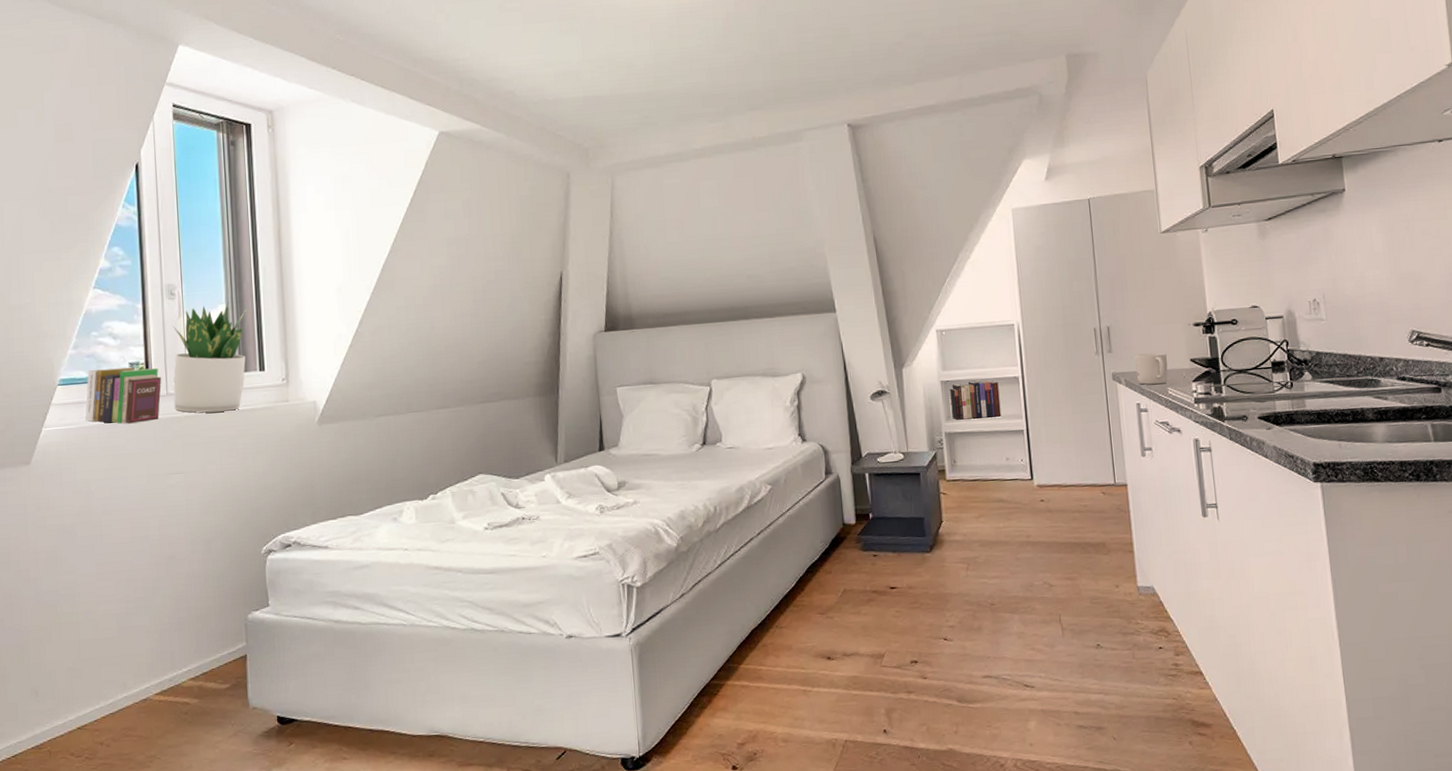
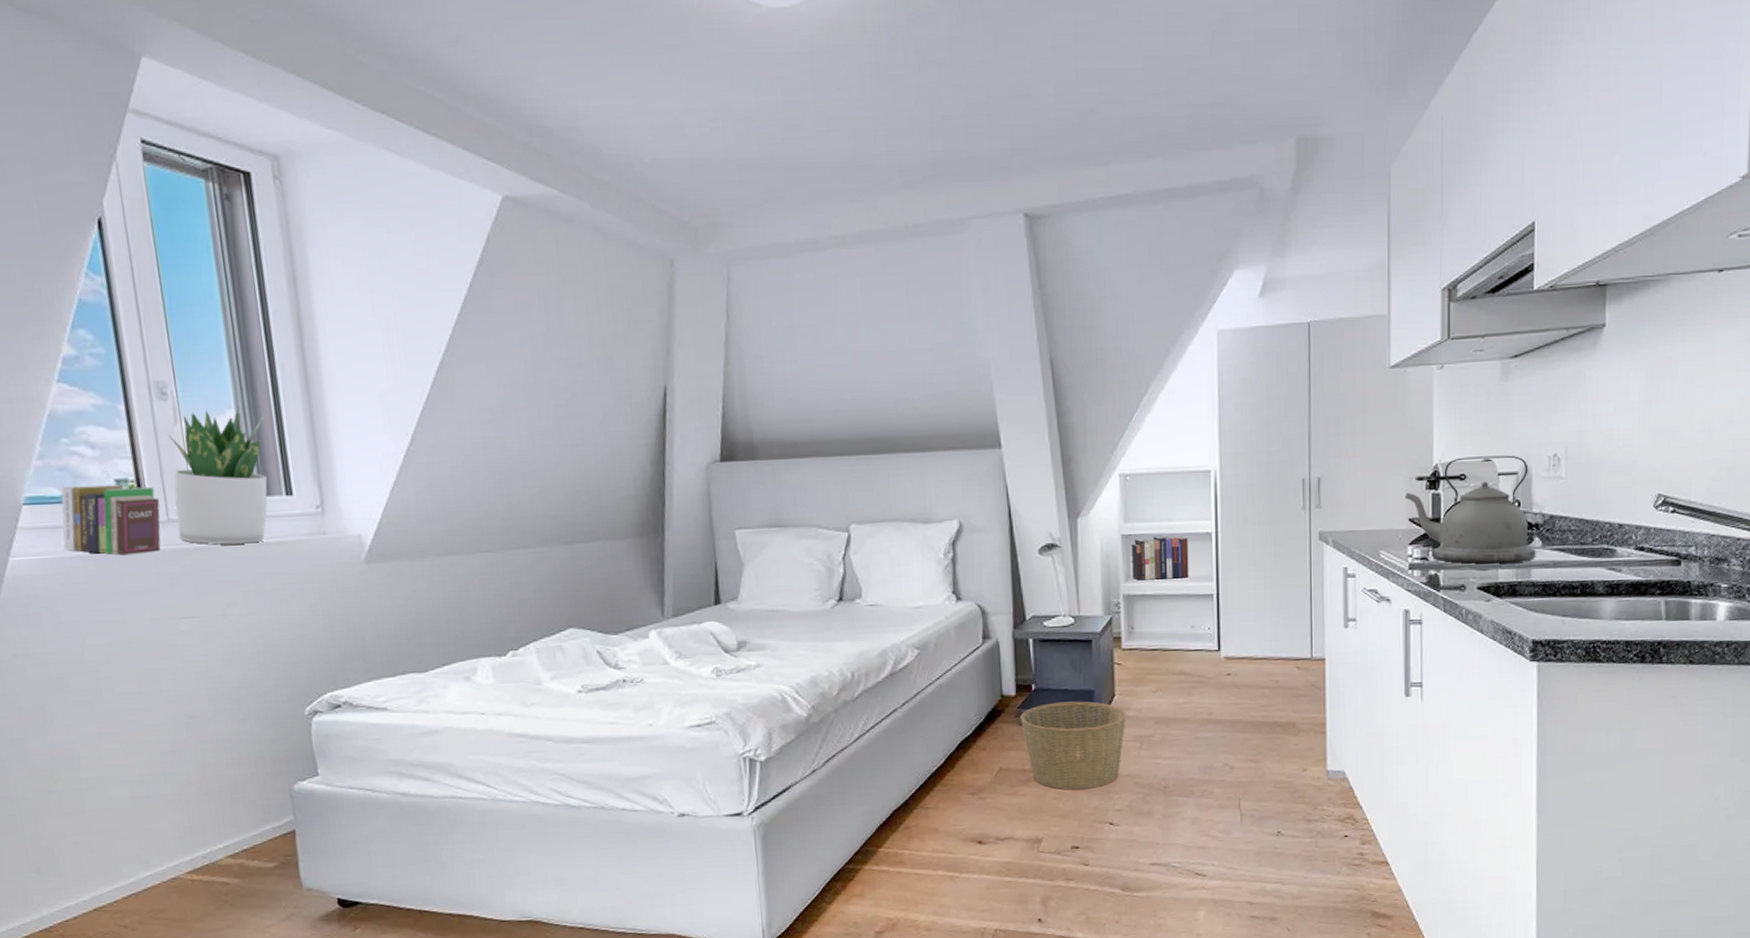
basket: none [860,527,954,609] -> present [1020,701,1127,790]
mug: present [1134,353,1168,385] -> none [1346,510,1383,547]
kettle: none [1185,302,1308,397] -> present [1405,455,1536,564]

